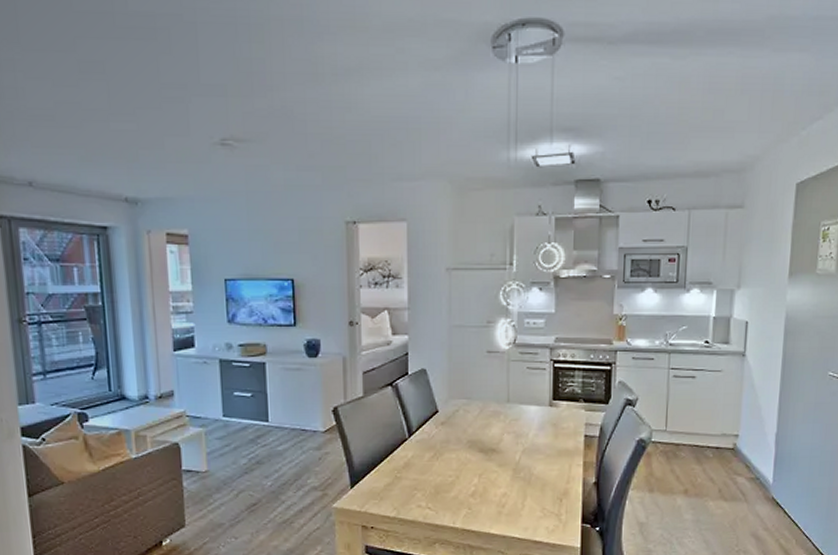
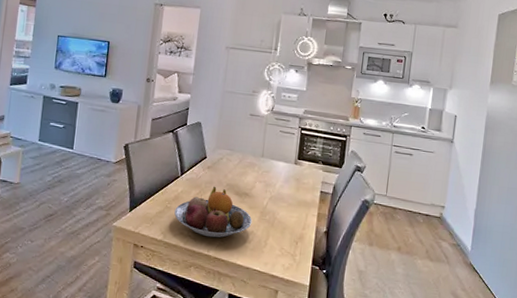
fruit bowl: none [407,445,504,507] -> present [174,186,252,238]

